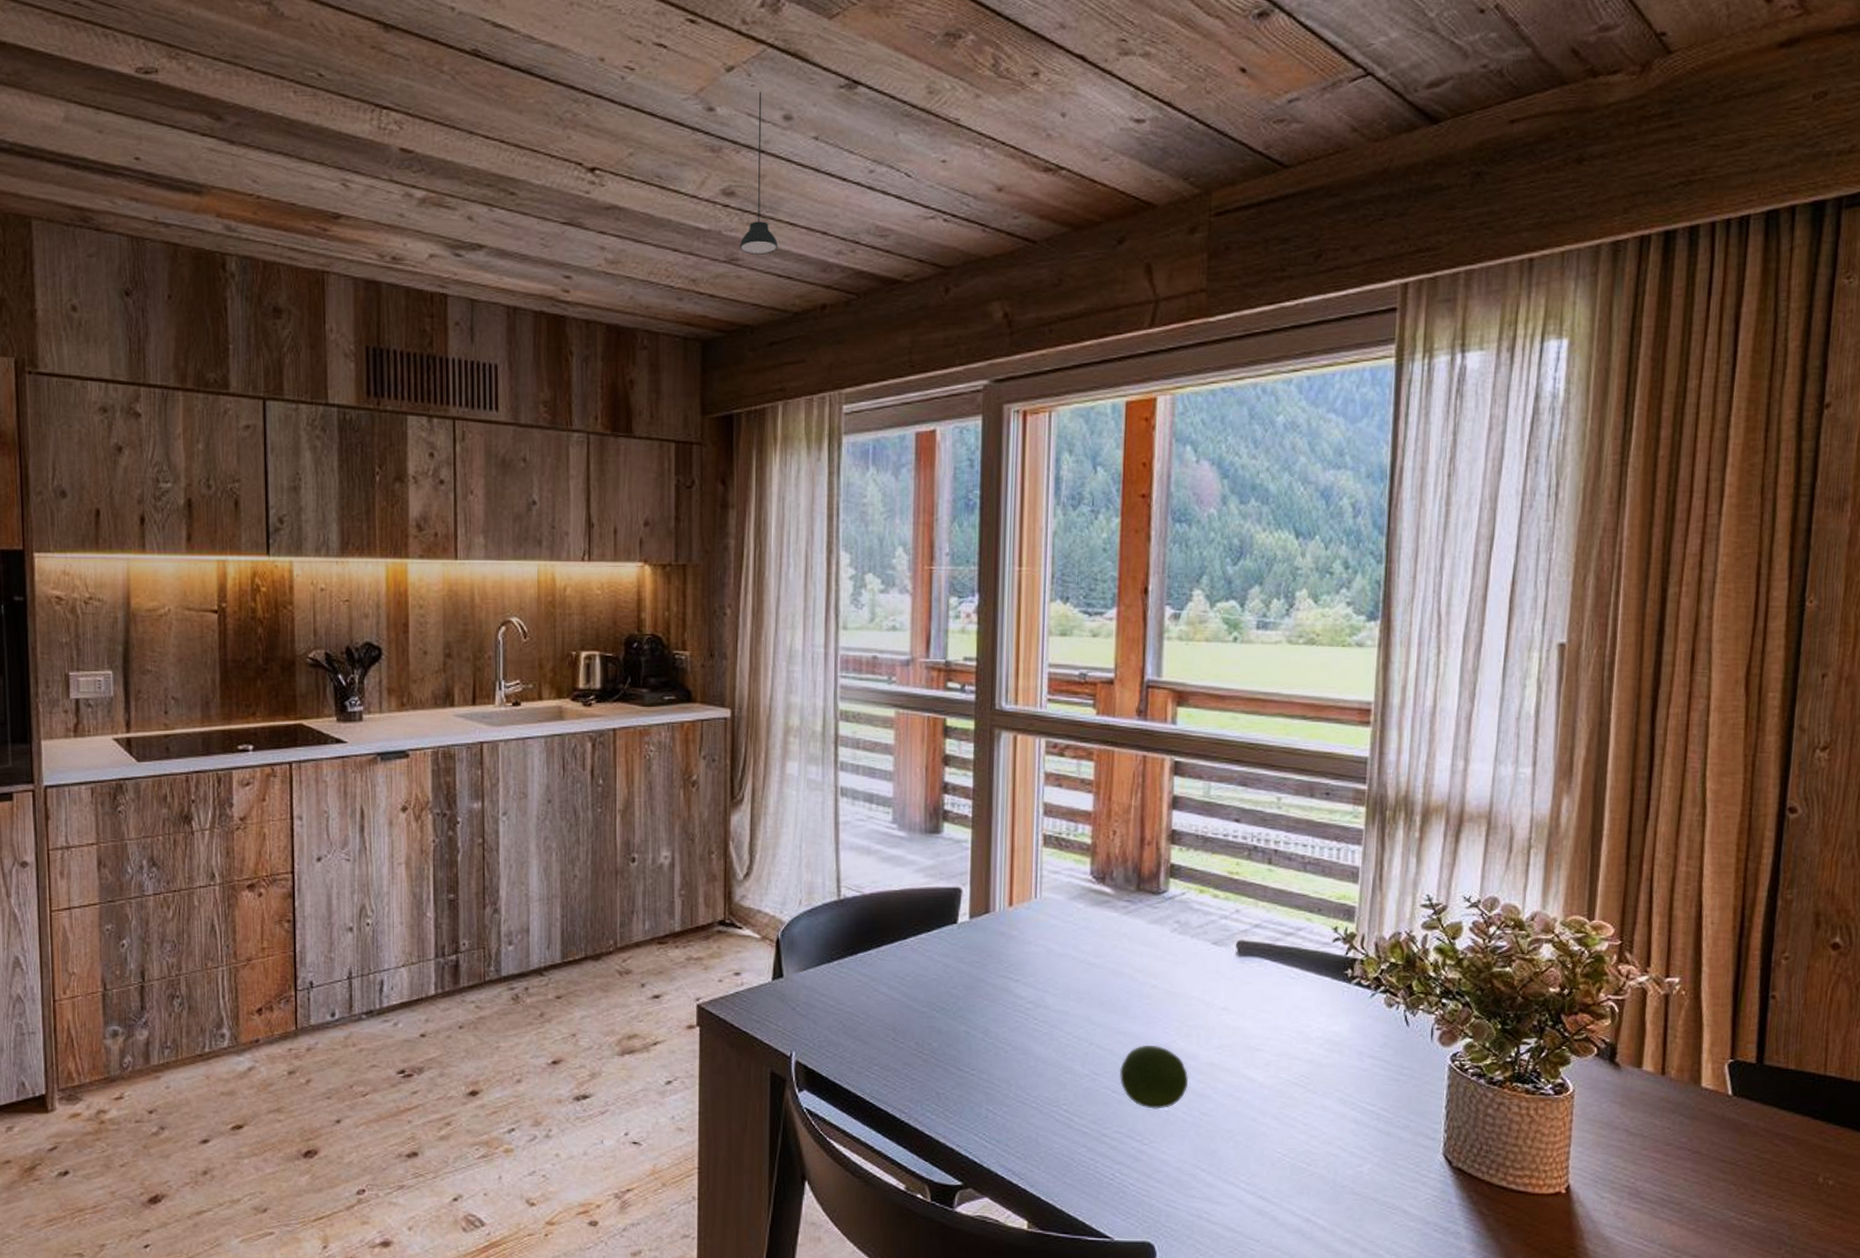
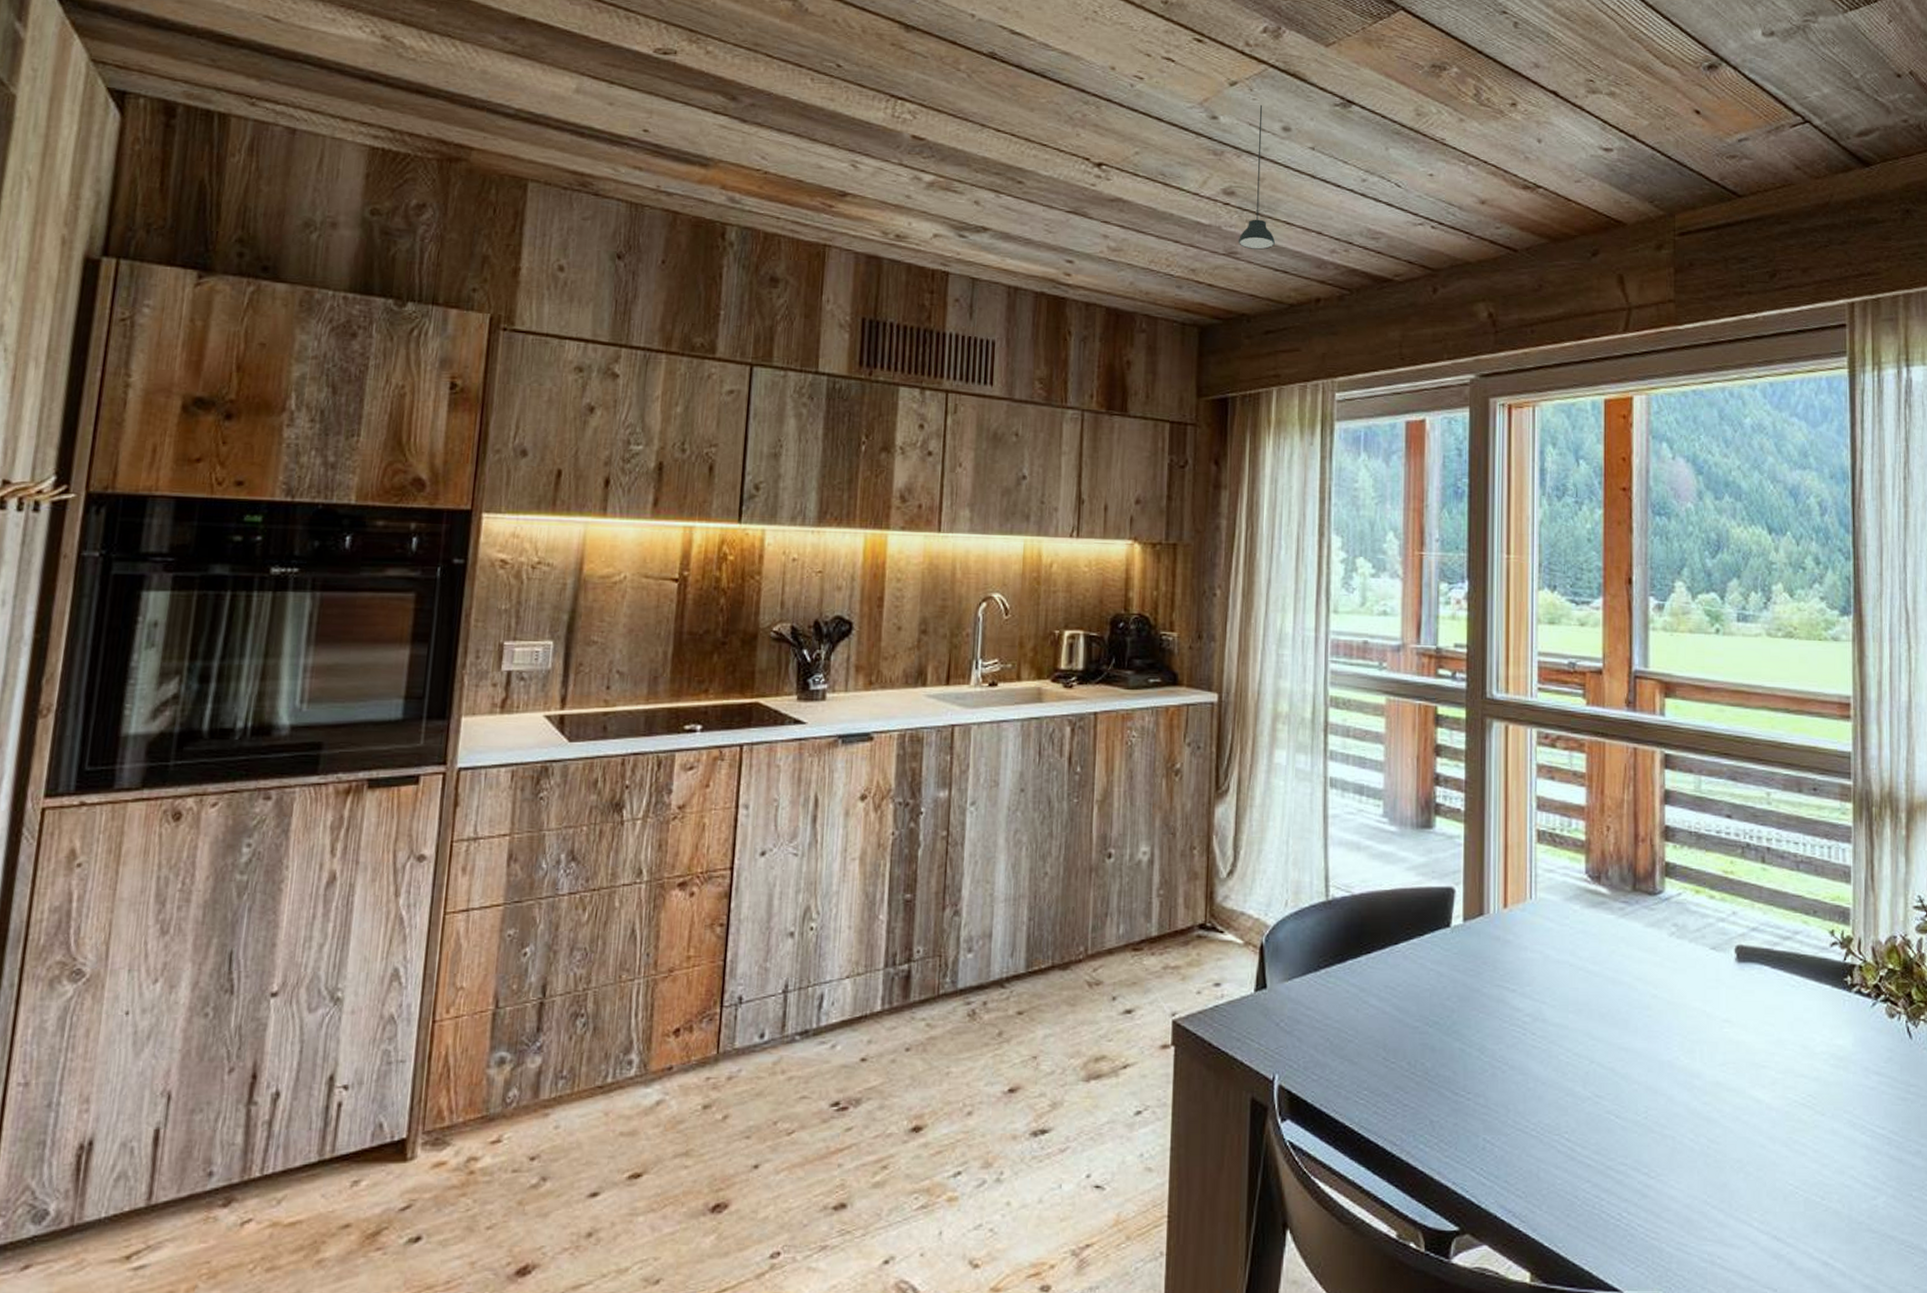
fruit: present [1120,1045,1189,1109] -> none [1623,1063,1694,1136]

